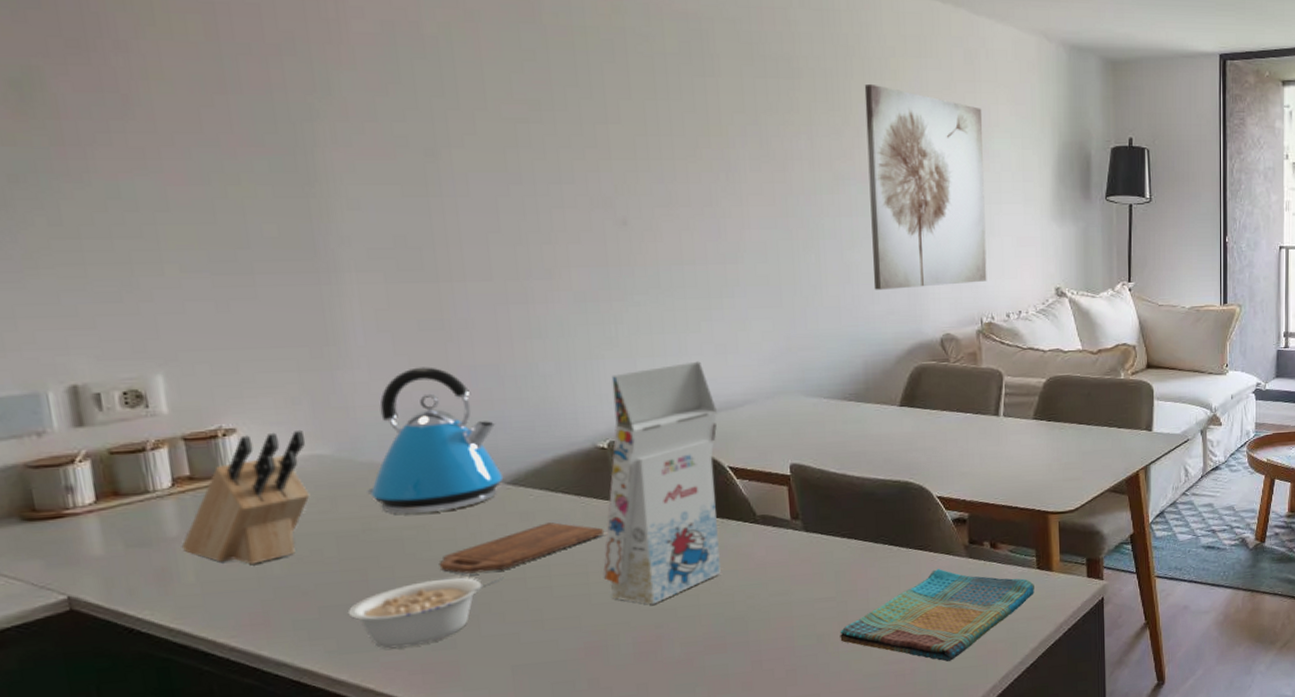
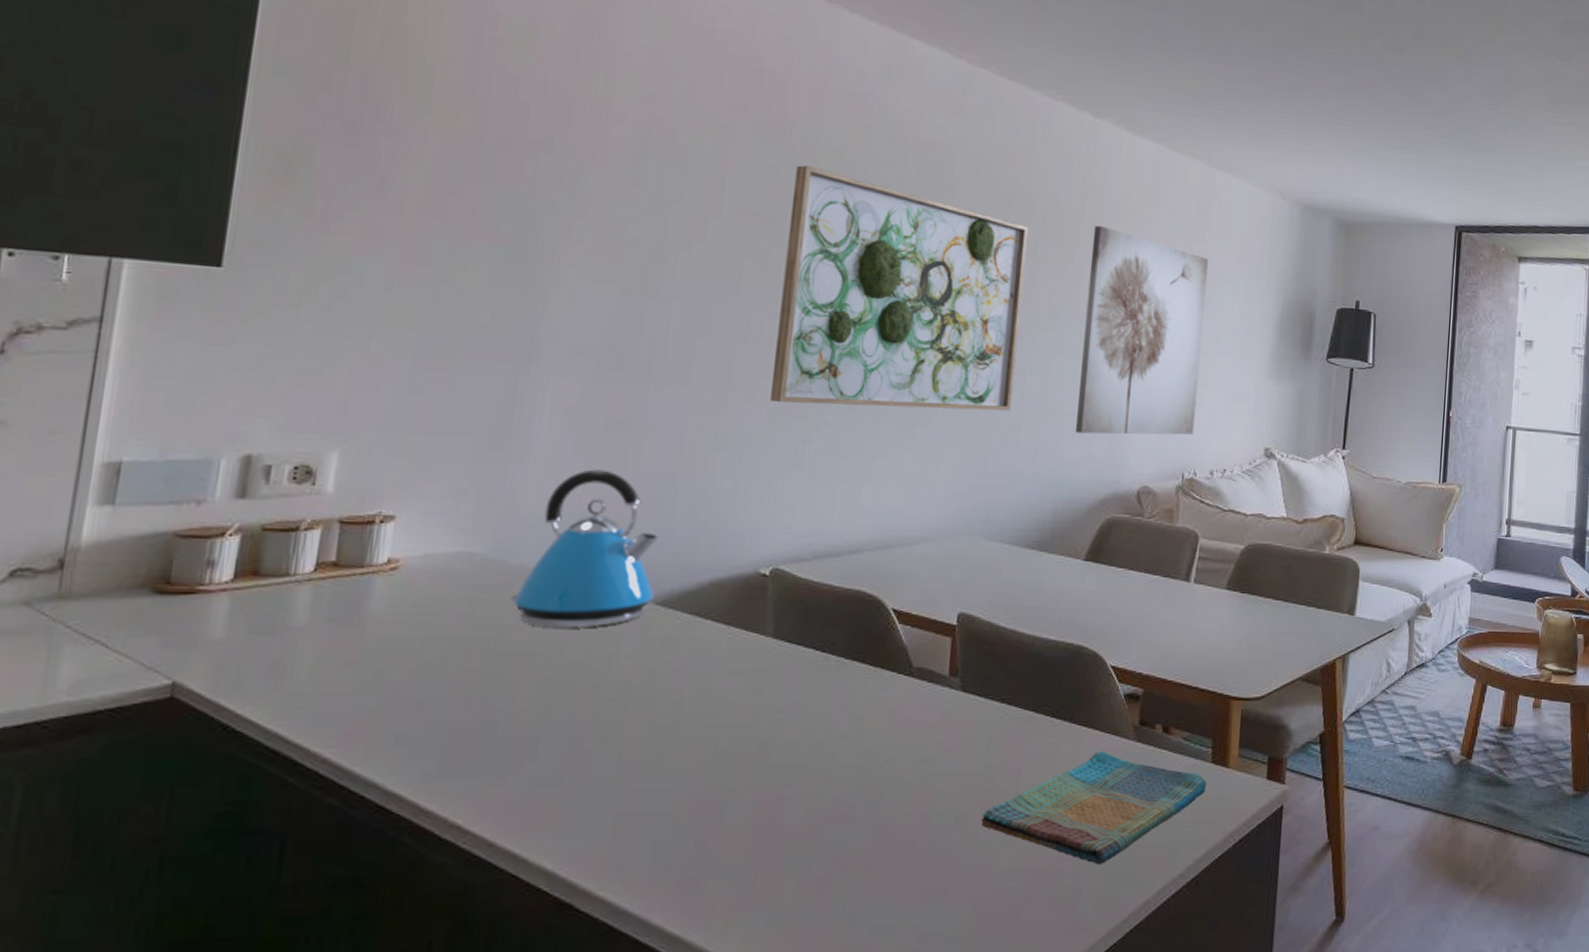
knife block: present [181,429,310,564] -> none [304,523,462,666]
legume: present [347,576,504,649] -> none [456,705,630,780]
cutting board: present [439,522,605,574] -> none [564,652,748,701]
wall art: none [552,47,810,287] -> present [769,165,1029,411]
gift box: present [603,361,721,605] -> none [735,490,891,759]

